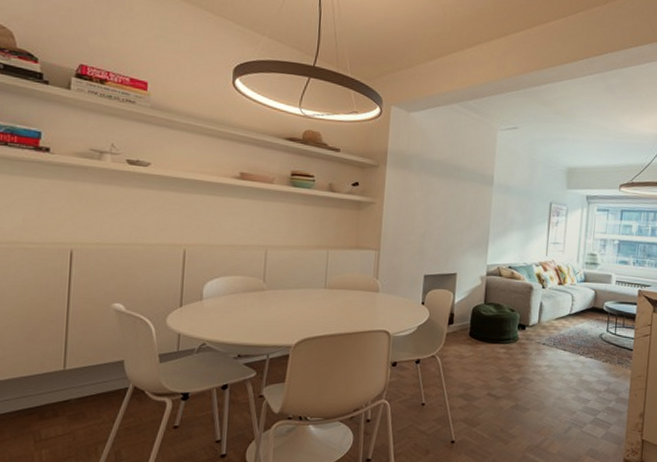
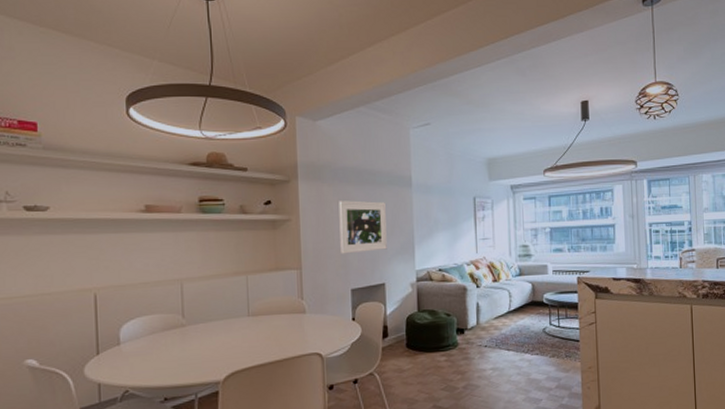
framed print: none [418,191,466,242] -> present [339,200,387,254]

